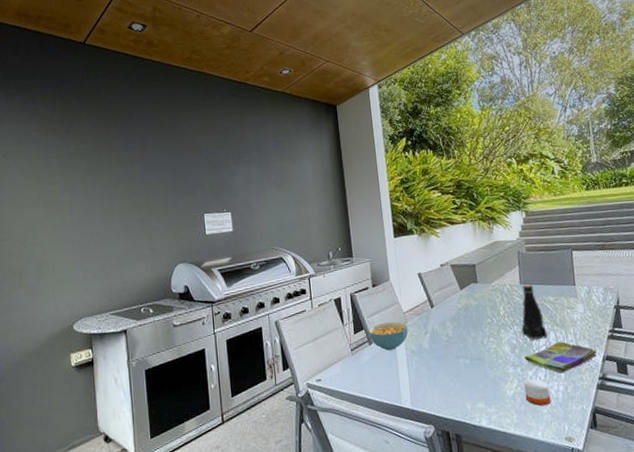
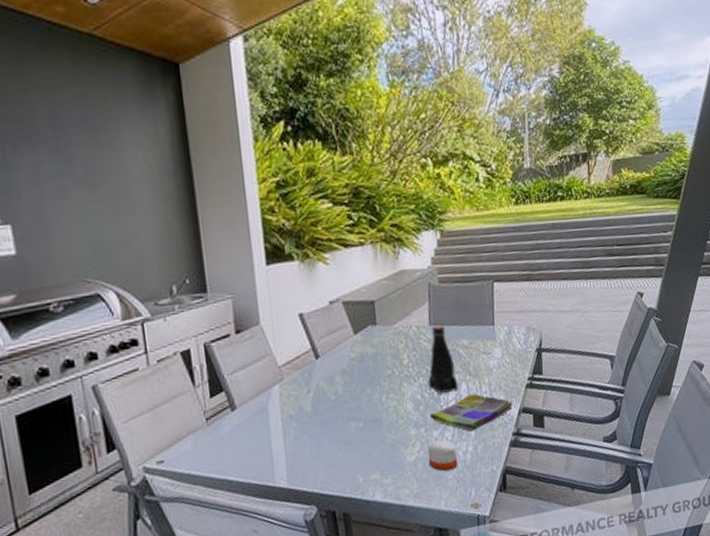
cereal bowl: present [369,322,408,351] -> none [231,379,285,417]

